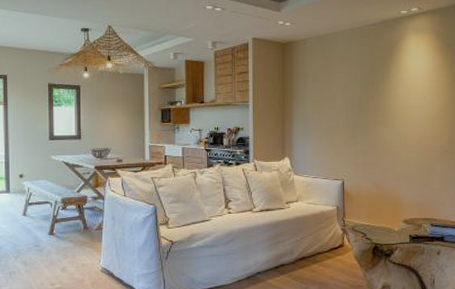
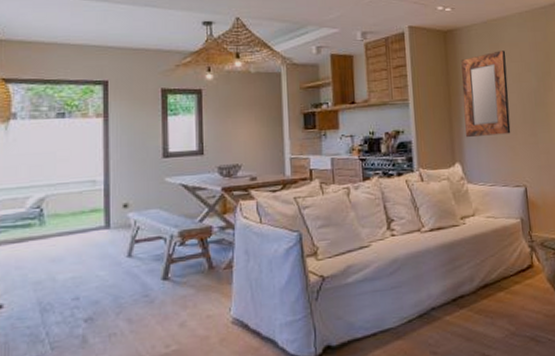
home mirror: none [295,62,336,137] -> present [461,50,511,138]

